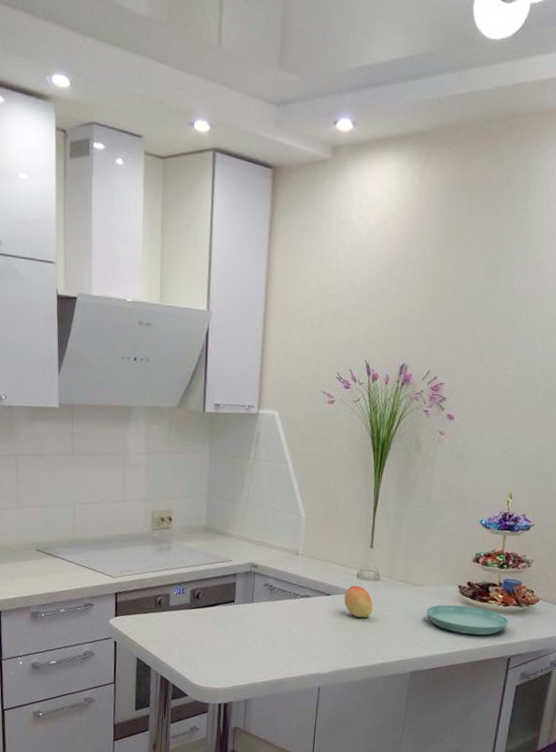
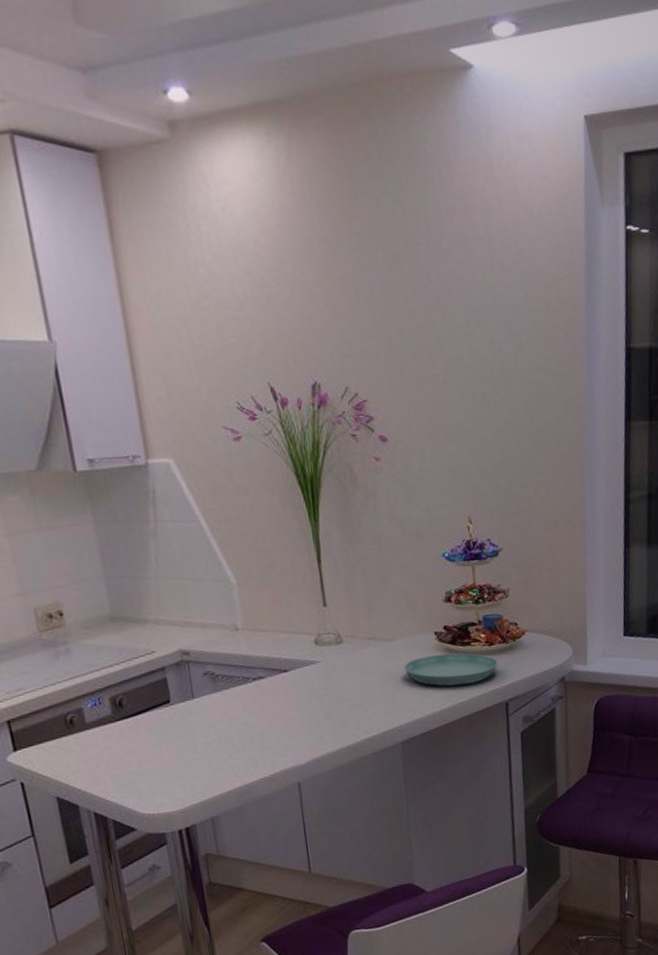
fruit: present [344,586,373,618] -> none [305,654,343,692]

